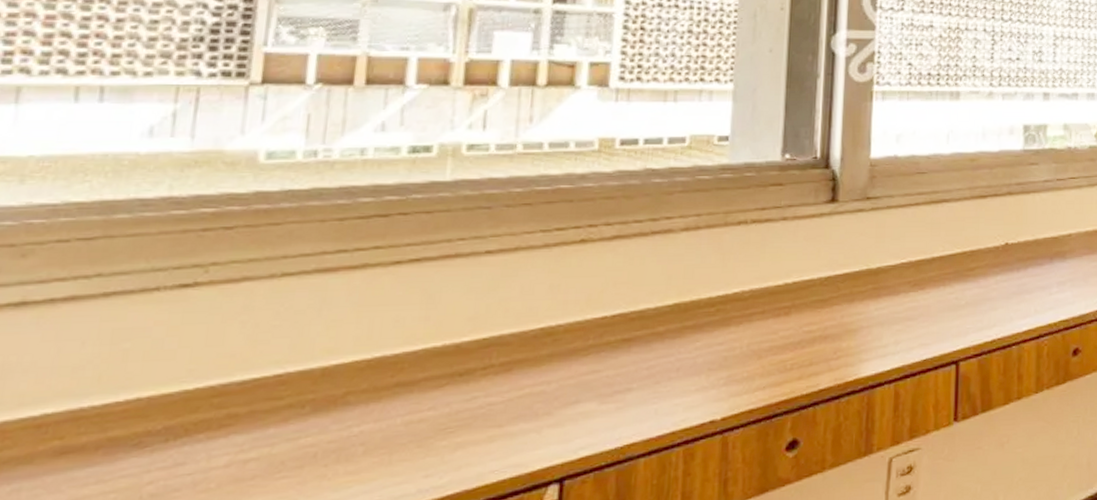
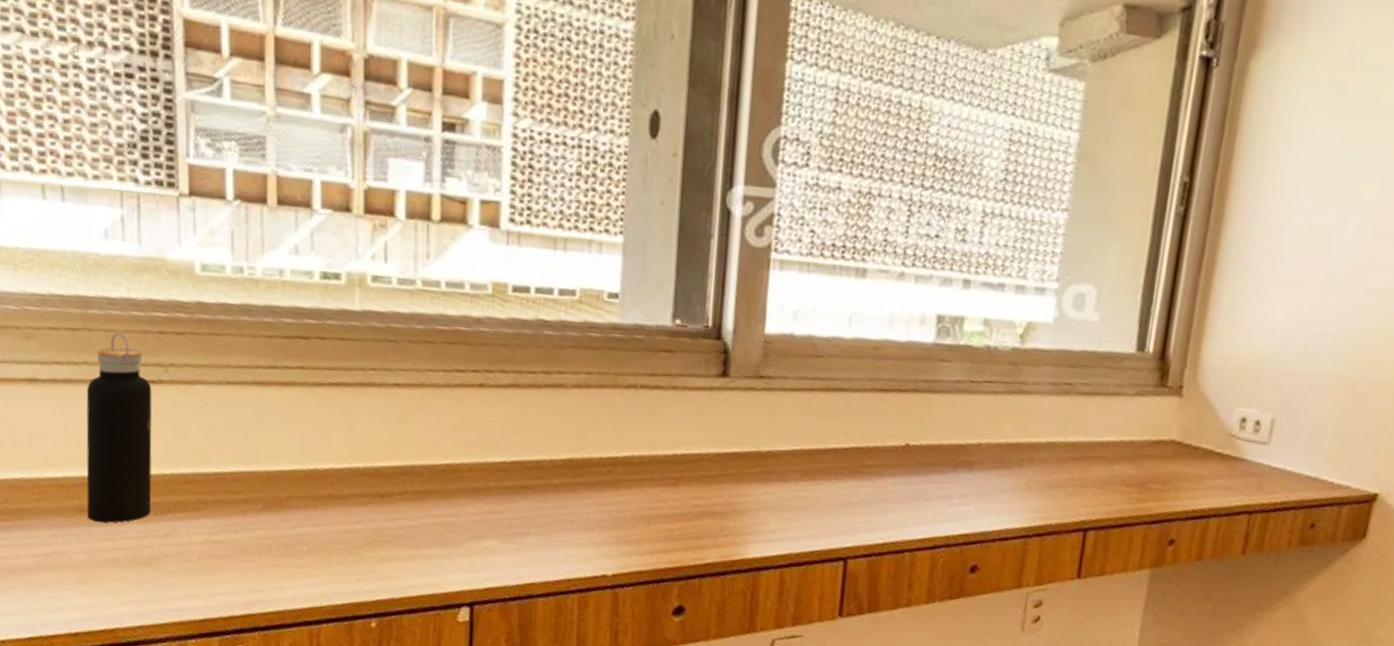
water bottle: none [69,235,184,463] -> present [86,332,152,523]

